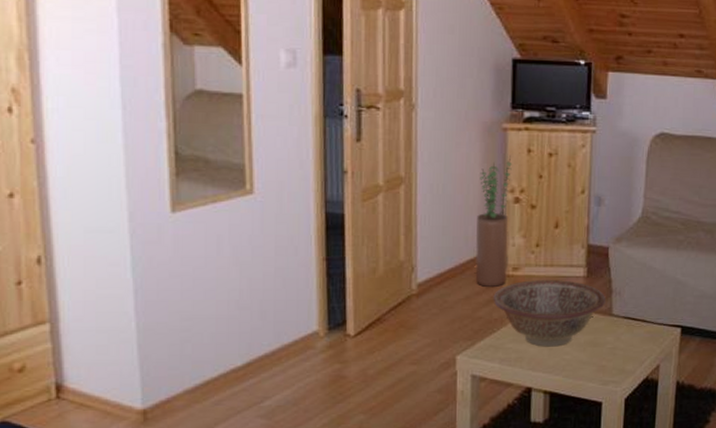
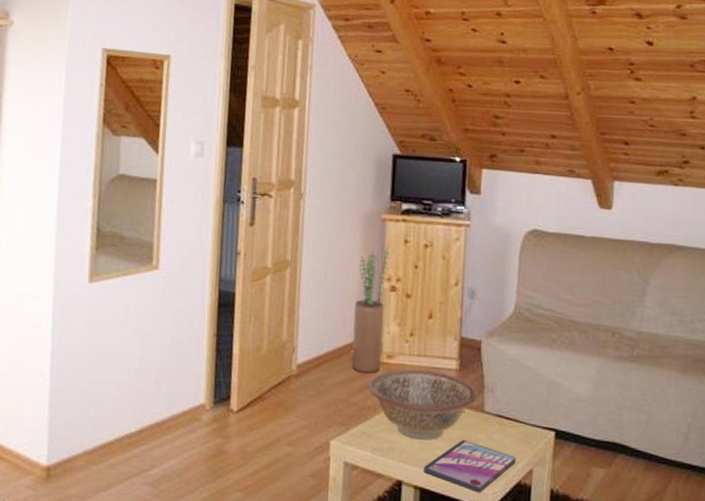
video game case: none [552,344,644,392] -> present [423,440,516,493]

